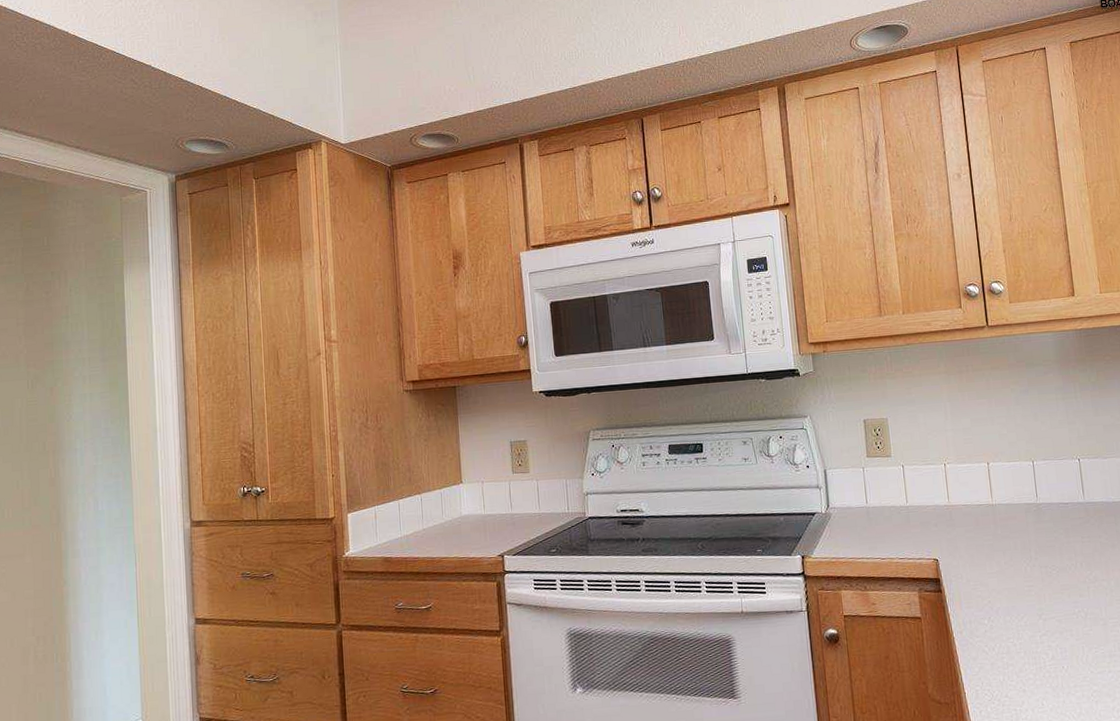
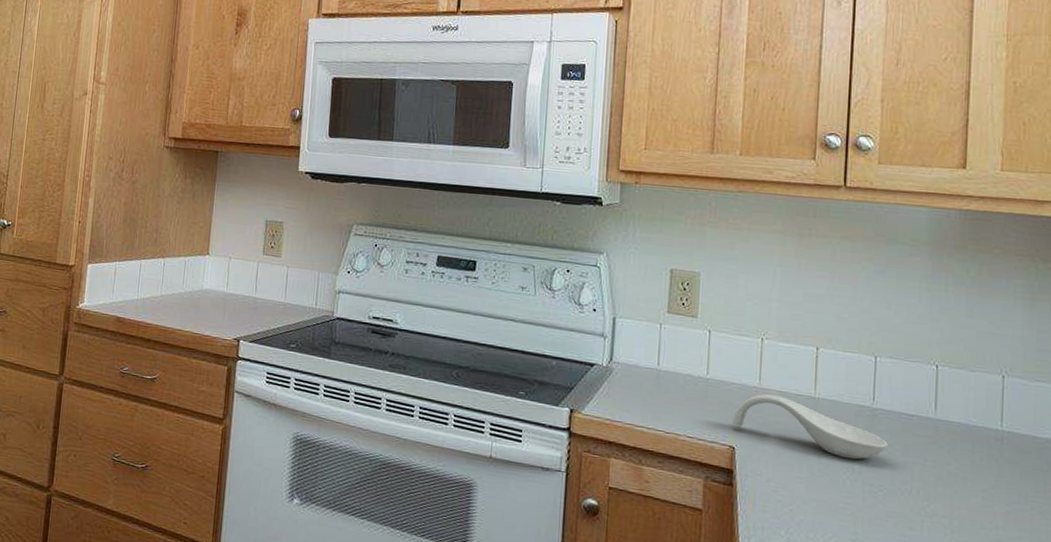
spoon rest: none [932,508,1054,550] -> present [731,393,889,460]

